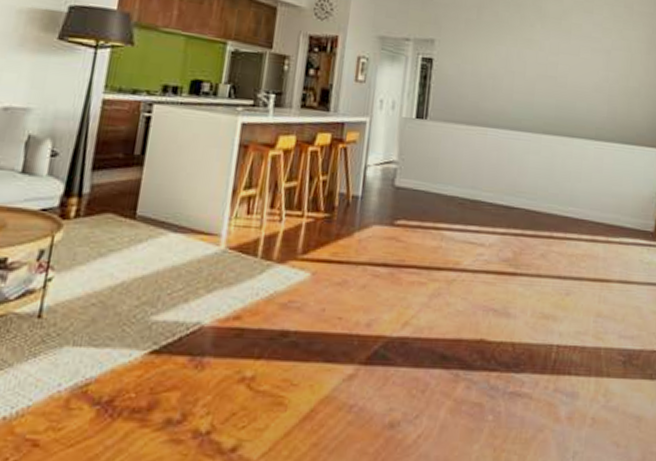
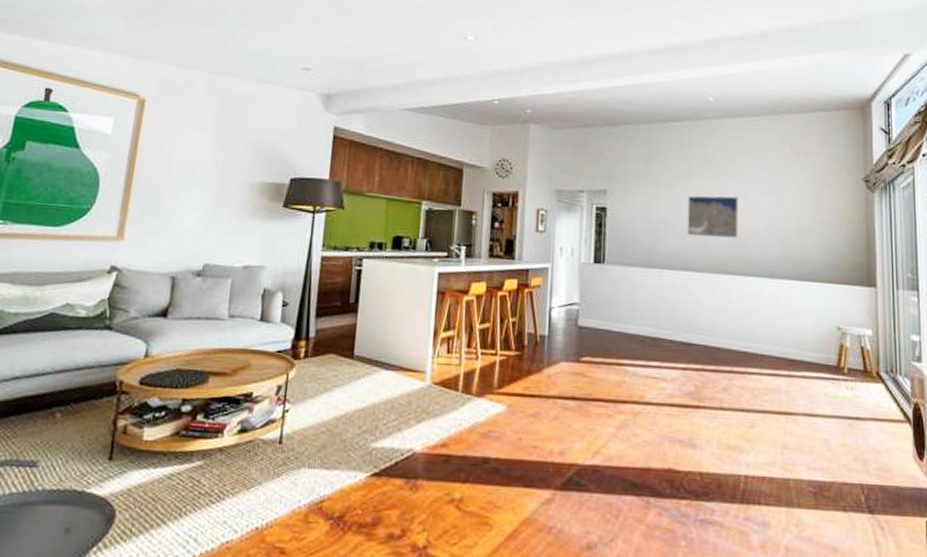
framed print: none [515,50,570,99] -> present [687,195,740,239]

